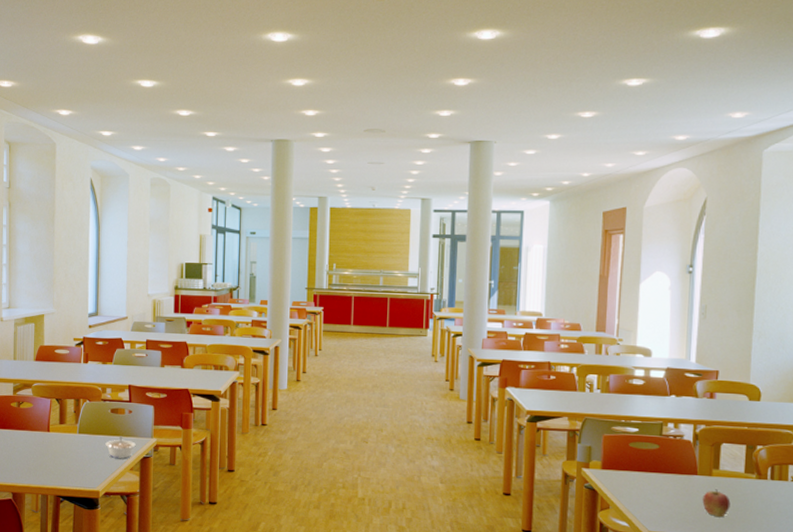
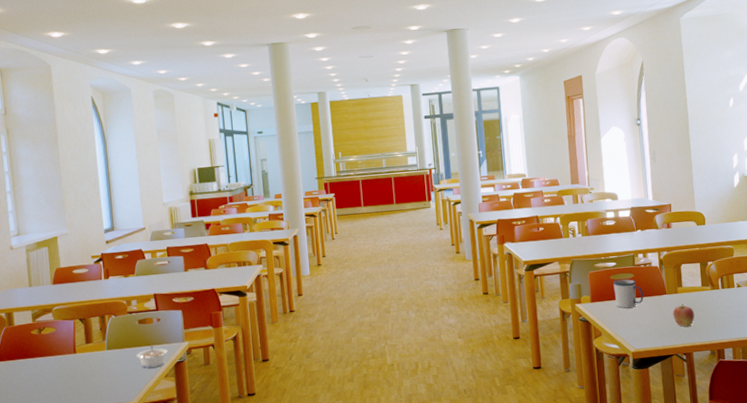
mug: none [631,448,668,484] -> present [613,278,644,309]

